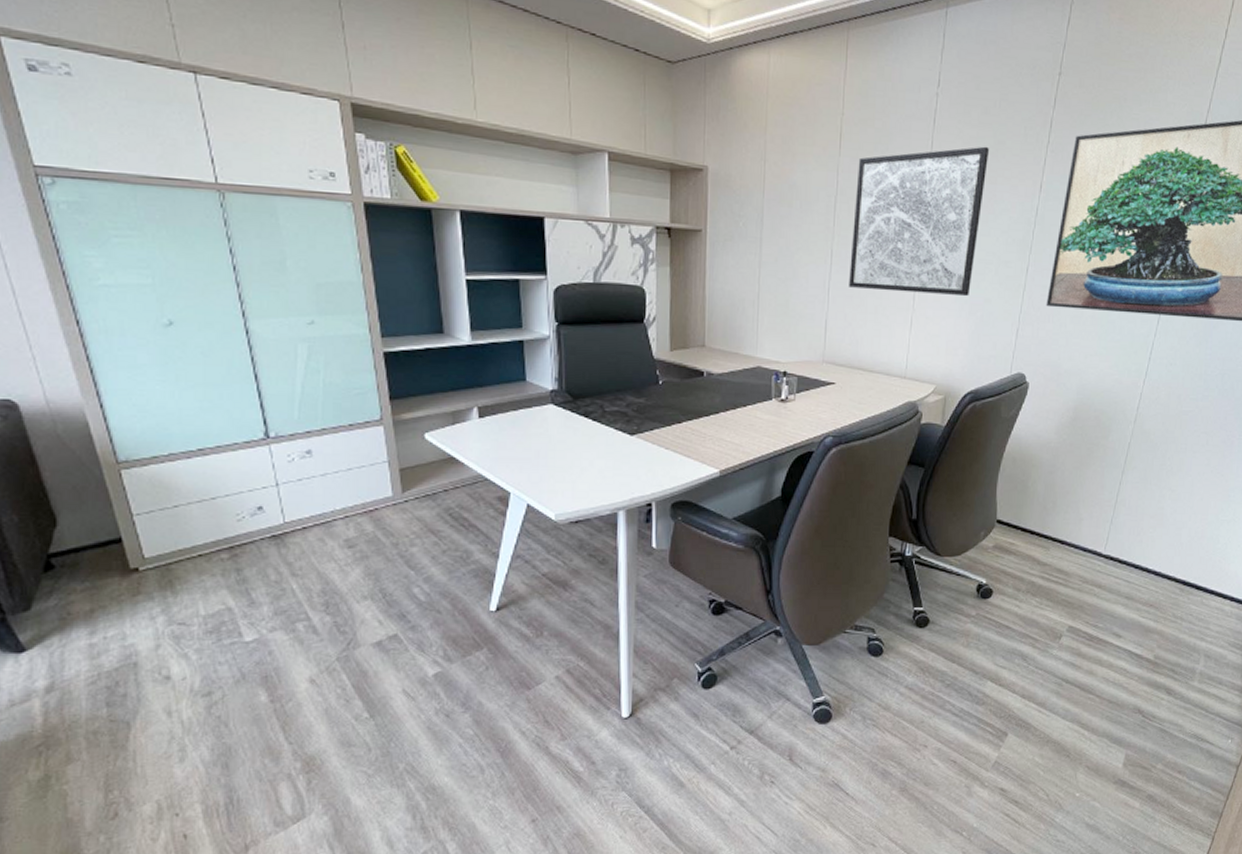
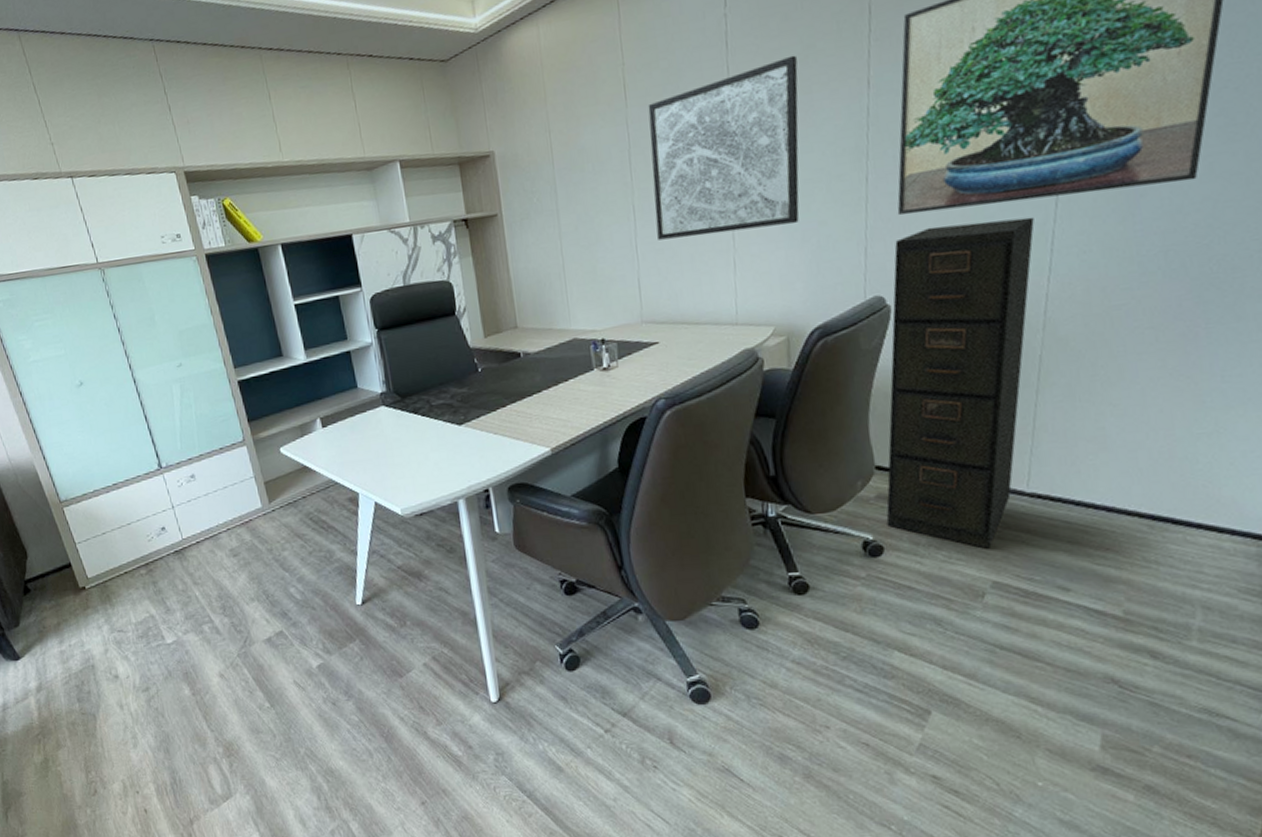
filing cabinet: none [998,321,1141,598] -> present [886,216,1035,549]

